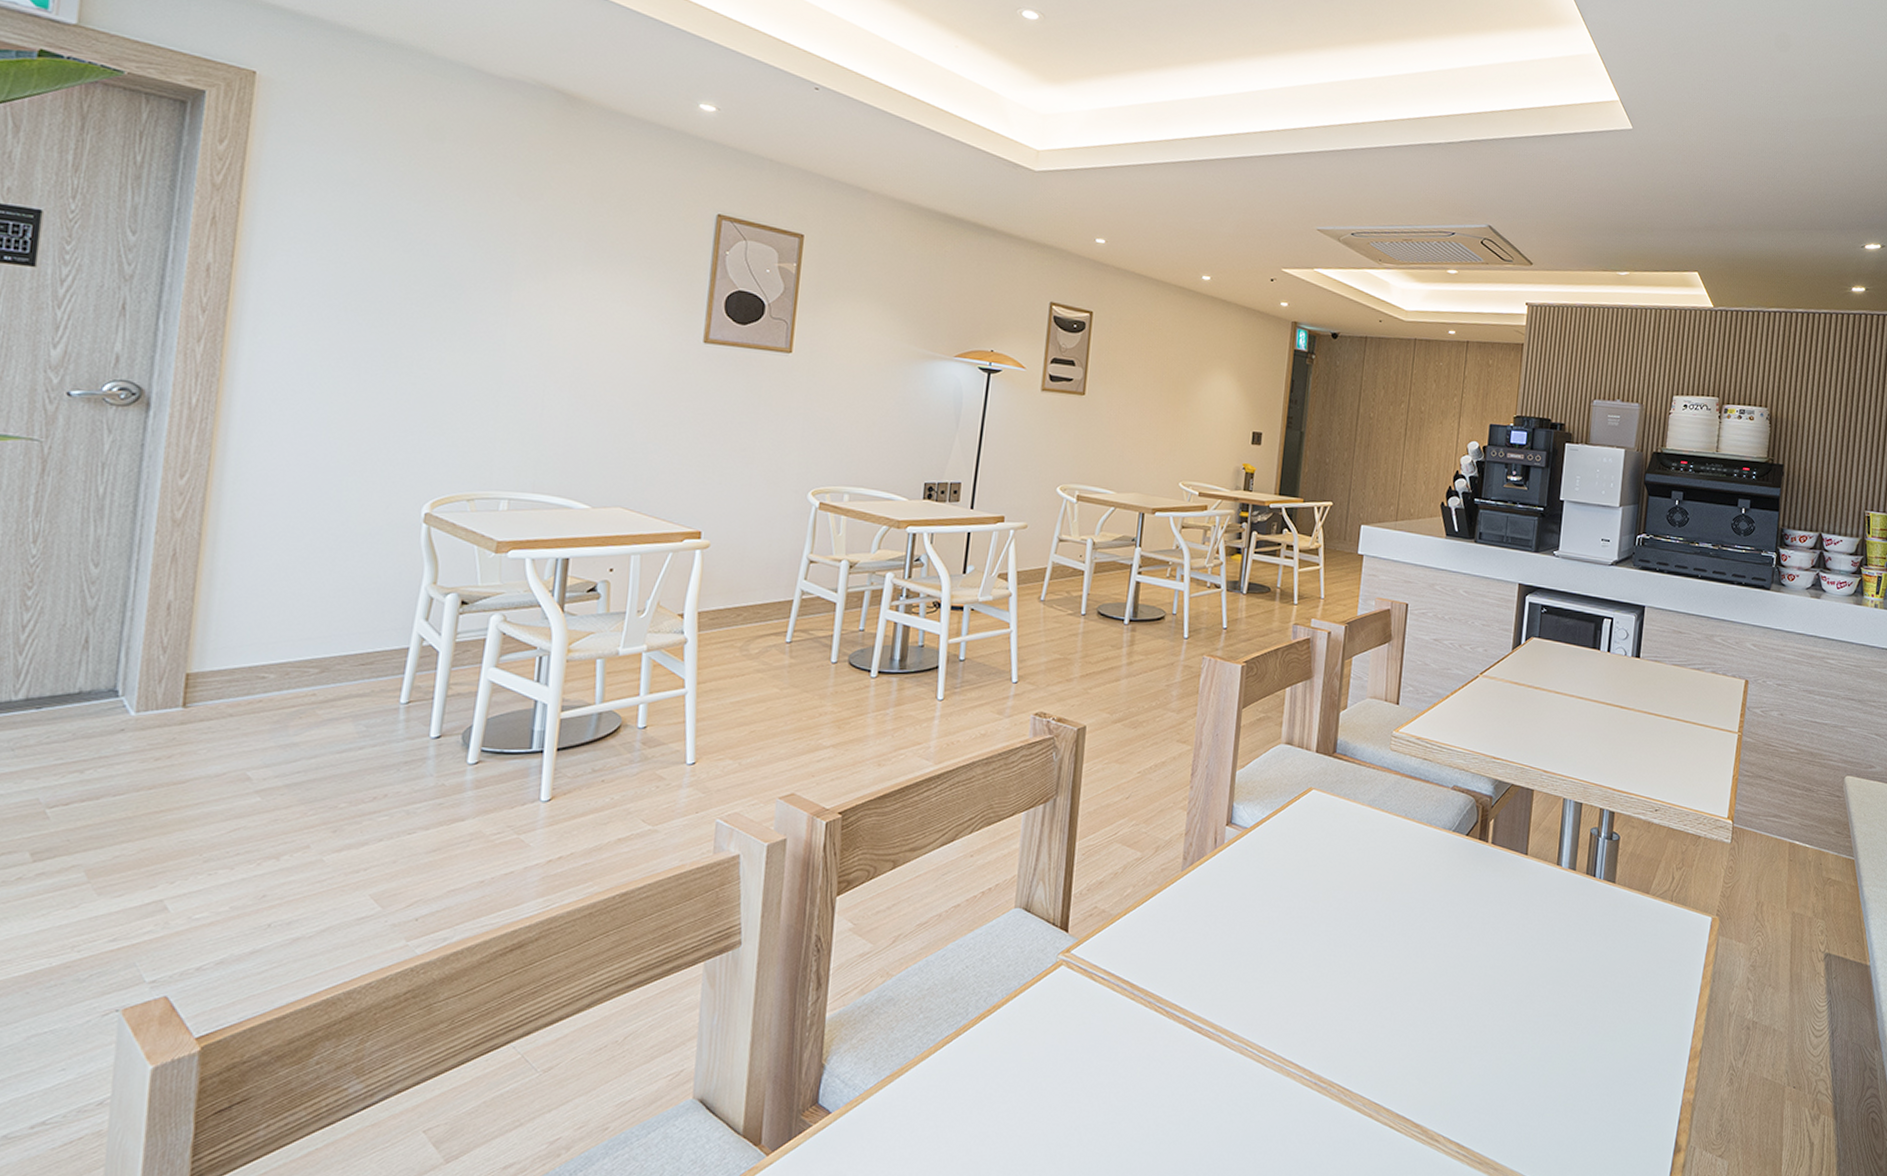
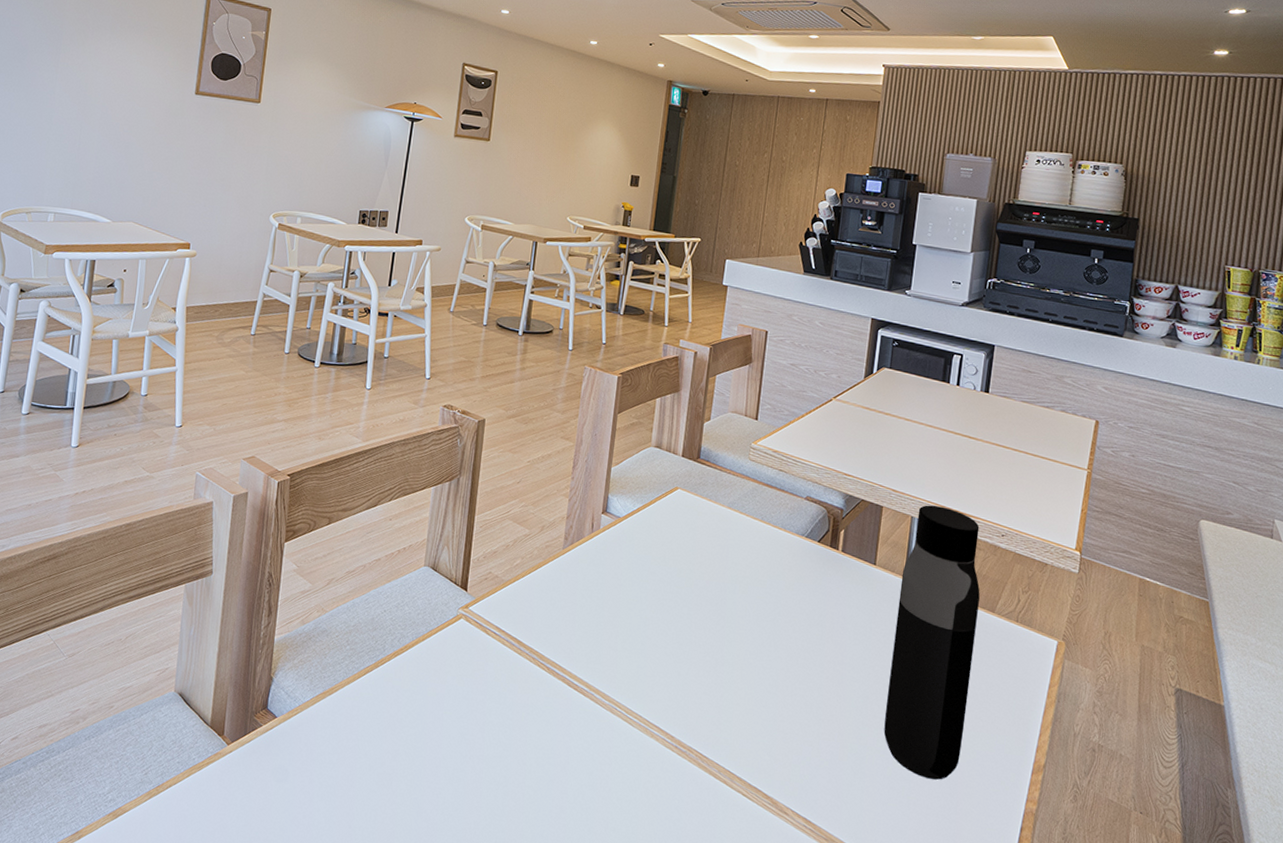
water bottle: none [1538,784,1635,1081] -> present [884,505,980,780]

